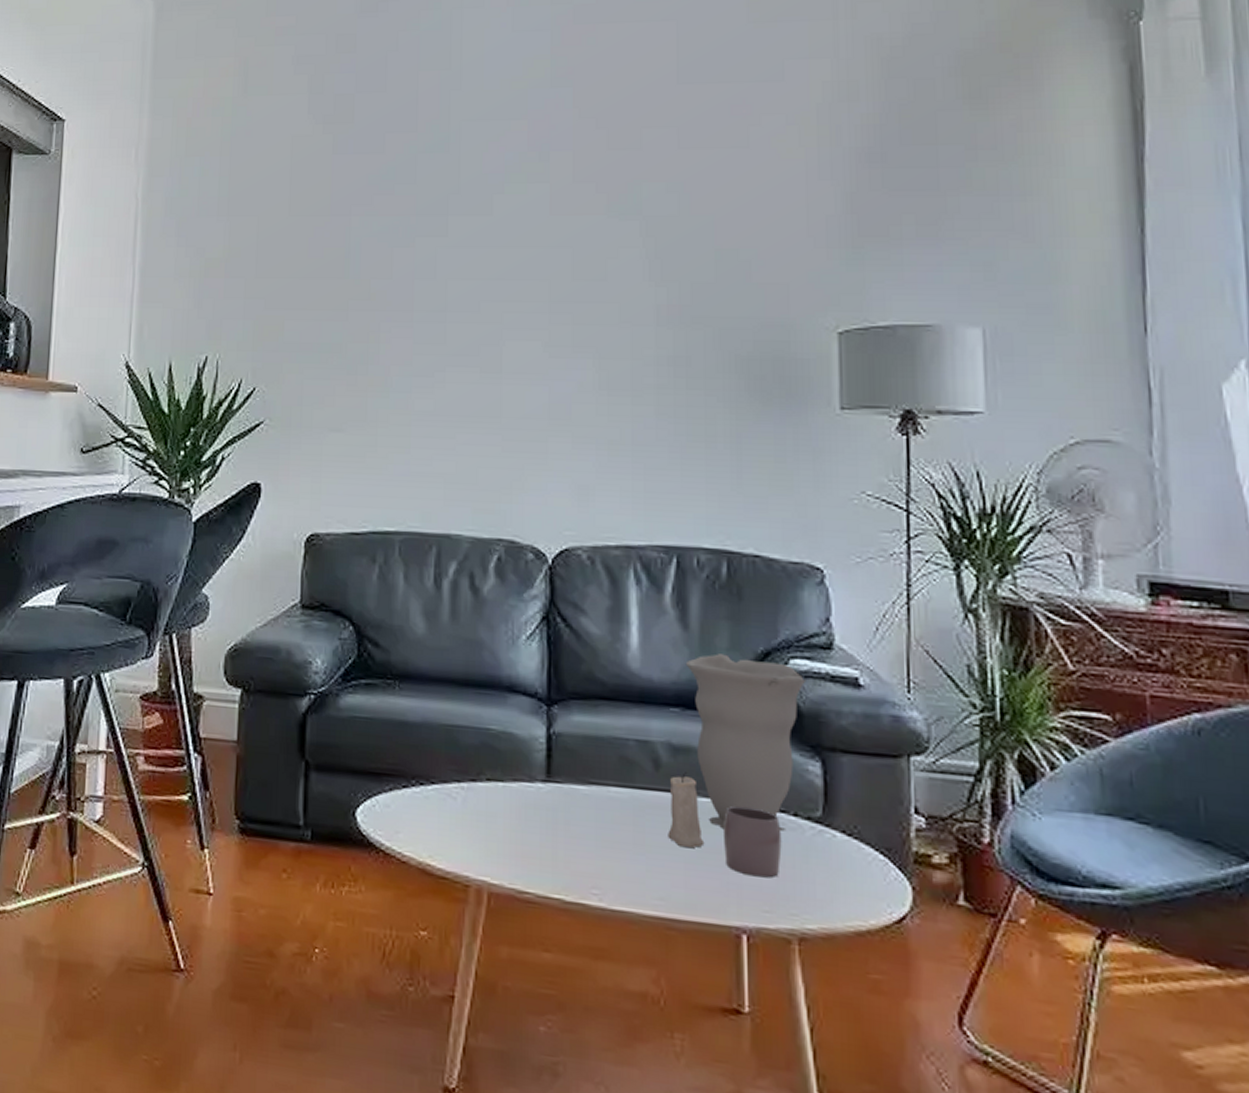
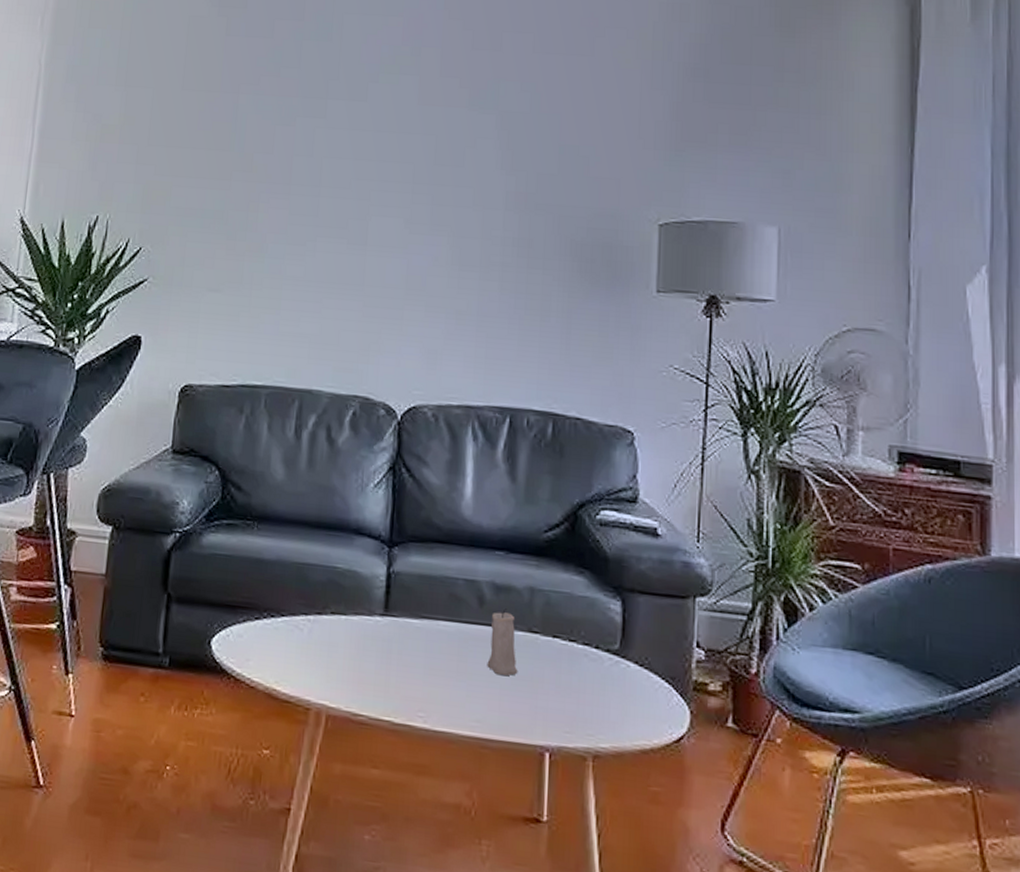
decorative vase: present [685,654,806,831] -> none [511,504,613,662]
mug: present [724,805,782,878] -> none [534,638,584,703]

